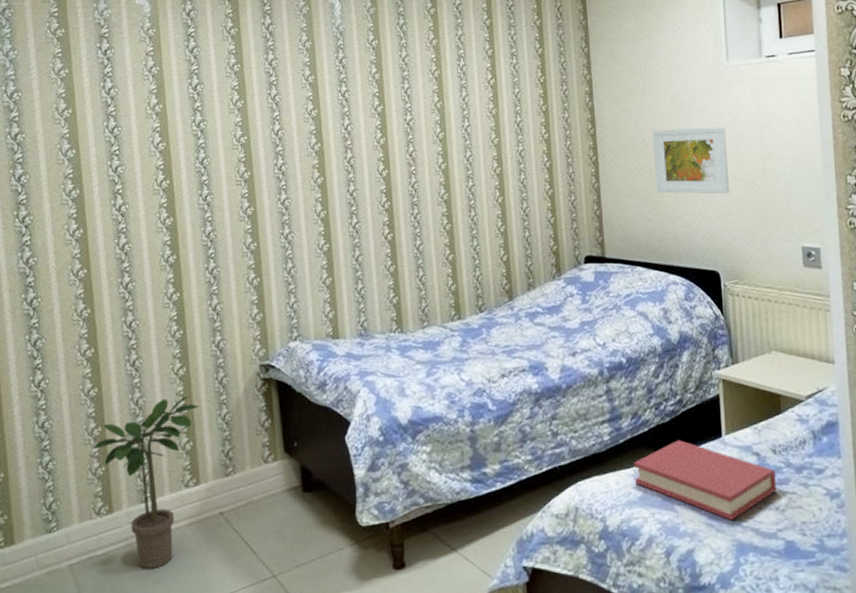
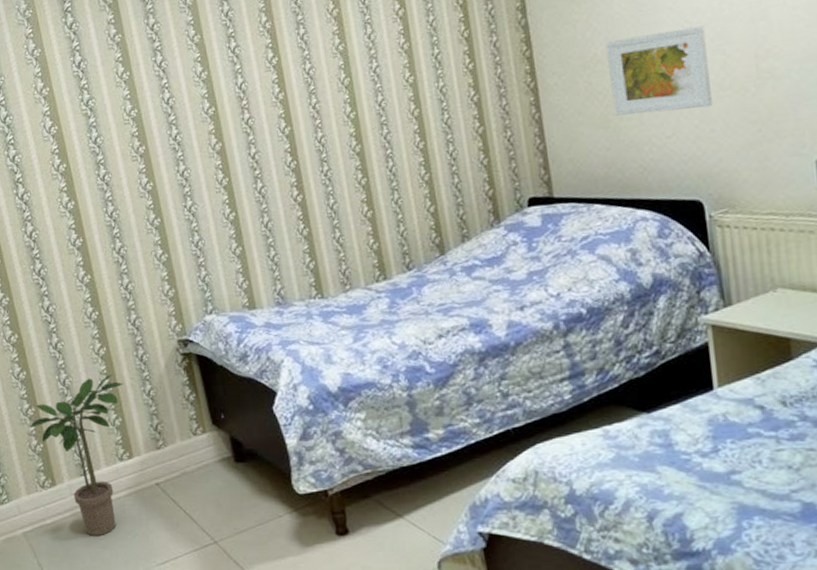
hardback book: present [633,440,776,520] -> none [602,395,788,481]

